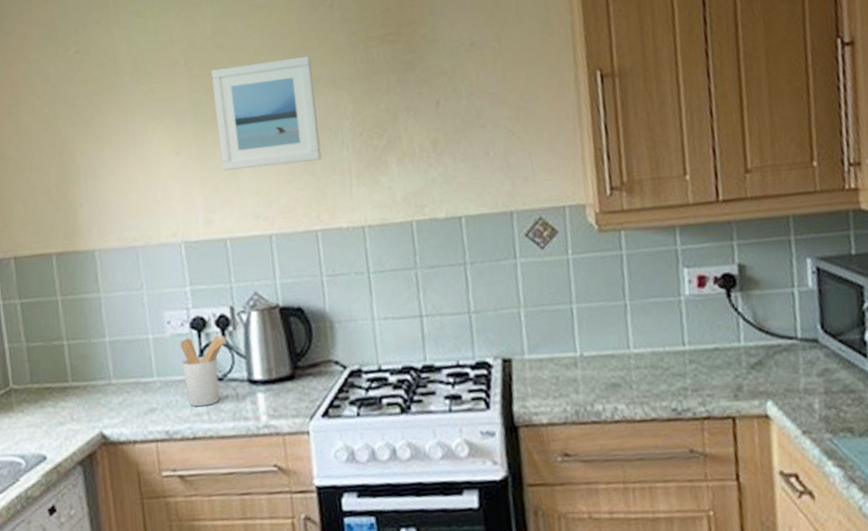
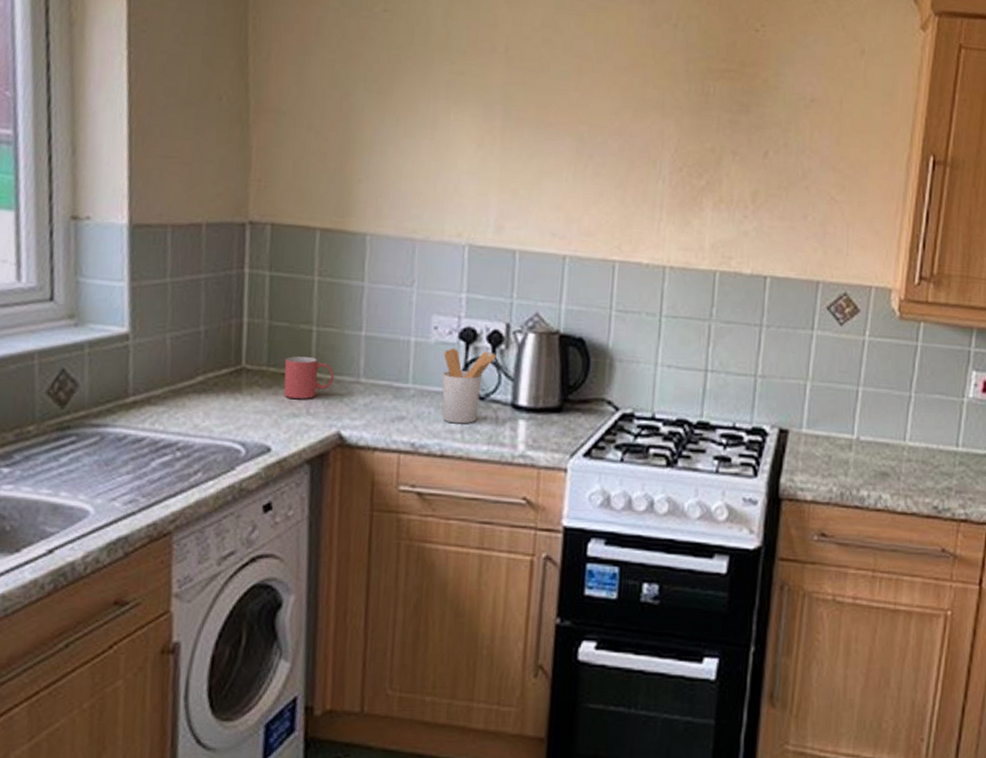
mug: none [45,368,89,409] -> present [283,356,334,399]
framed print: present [211,56,322,171] -> none [525,65,643,187]

